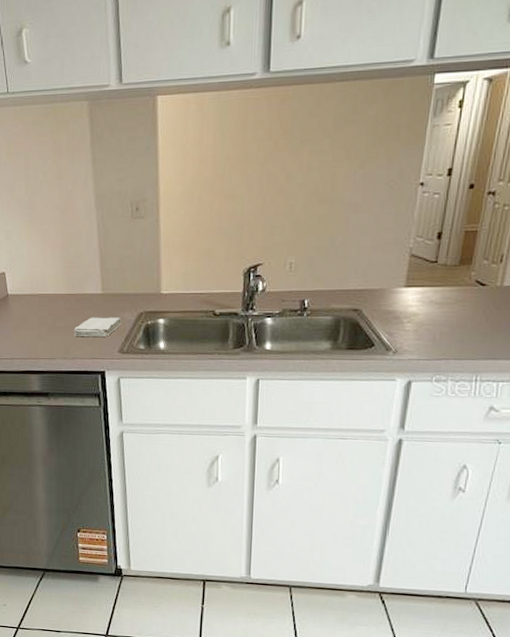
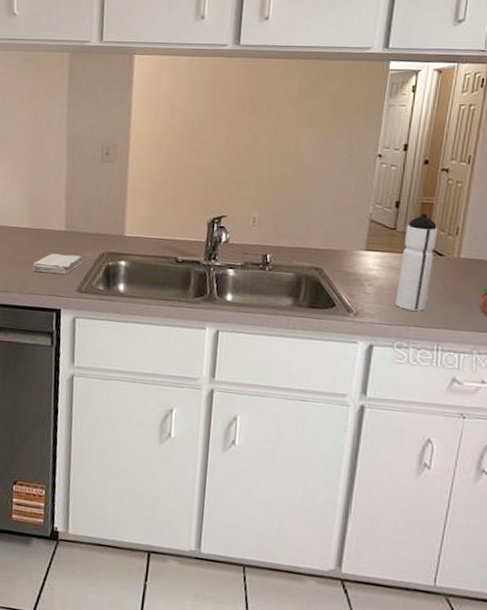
water bottle: none [435,242,482,344] -> present [395,213,438,311]

